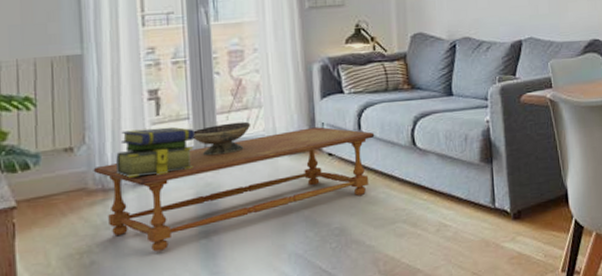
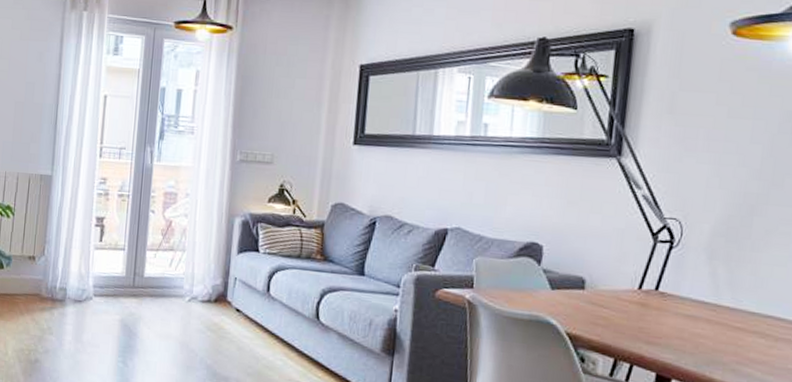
coffee table: present [93,127,375,252] -> none [47,277,282,365]
stack of books: present [116,126,195,178] -> none [64,250,127,297]
decorative bowl: present [193,121,251,156] -> none [125,260,174,290]

